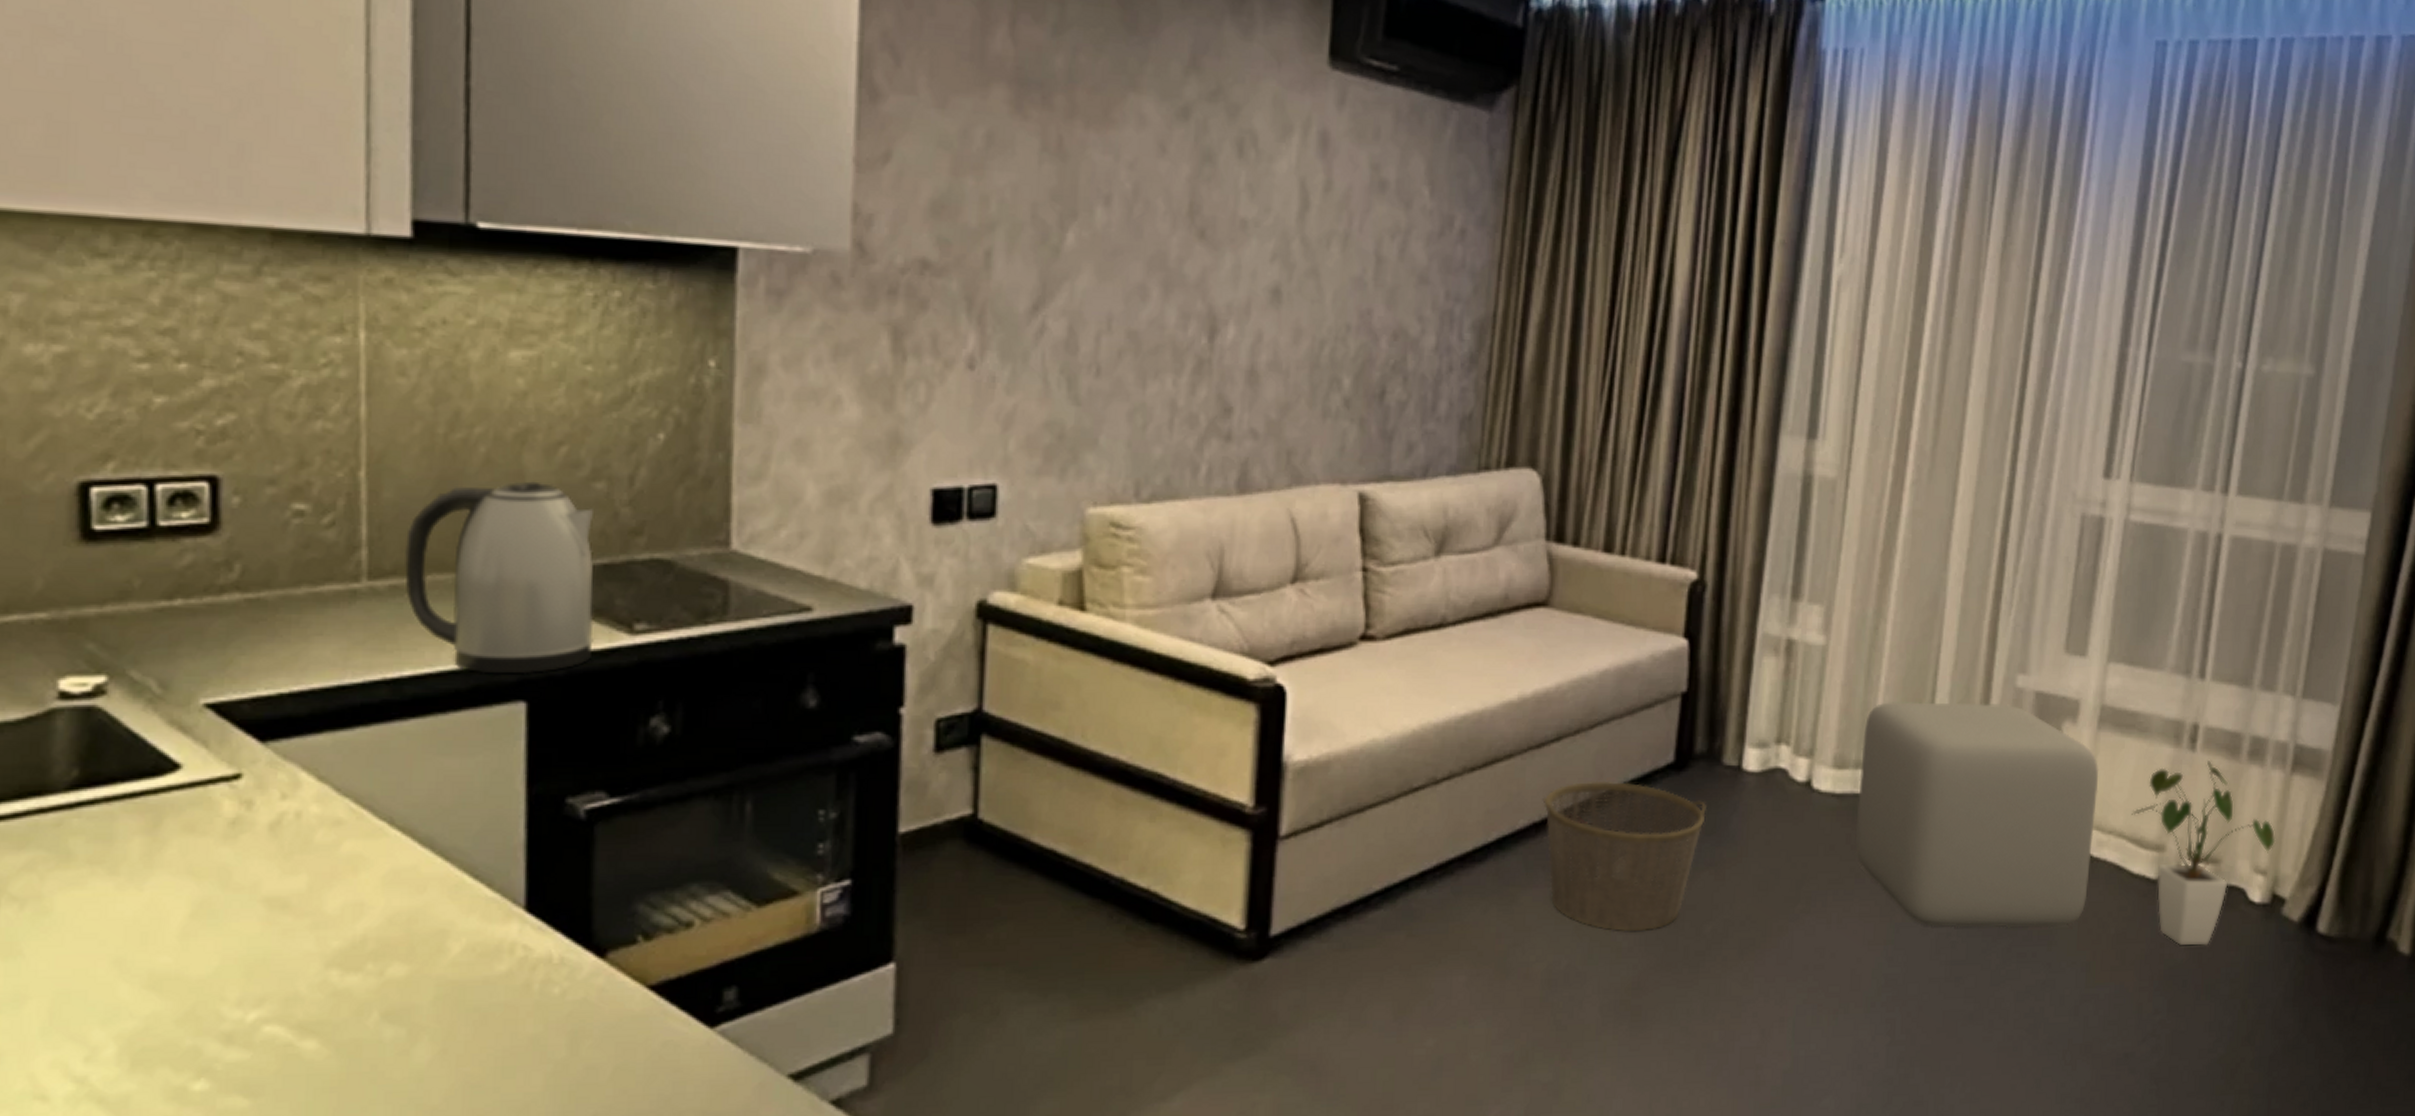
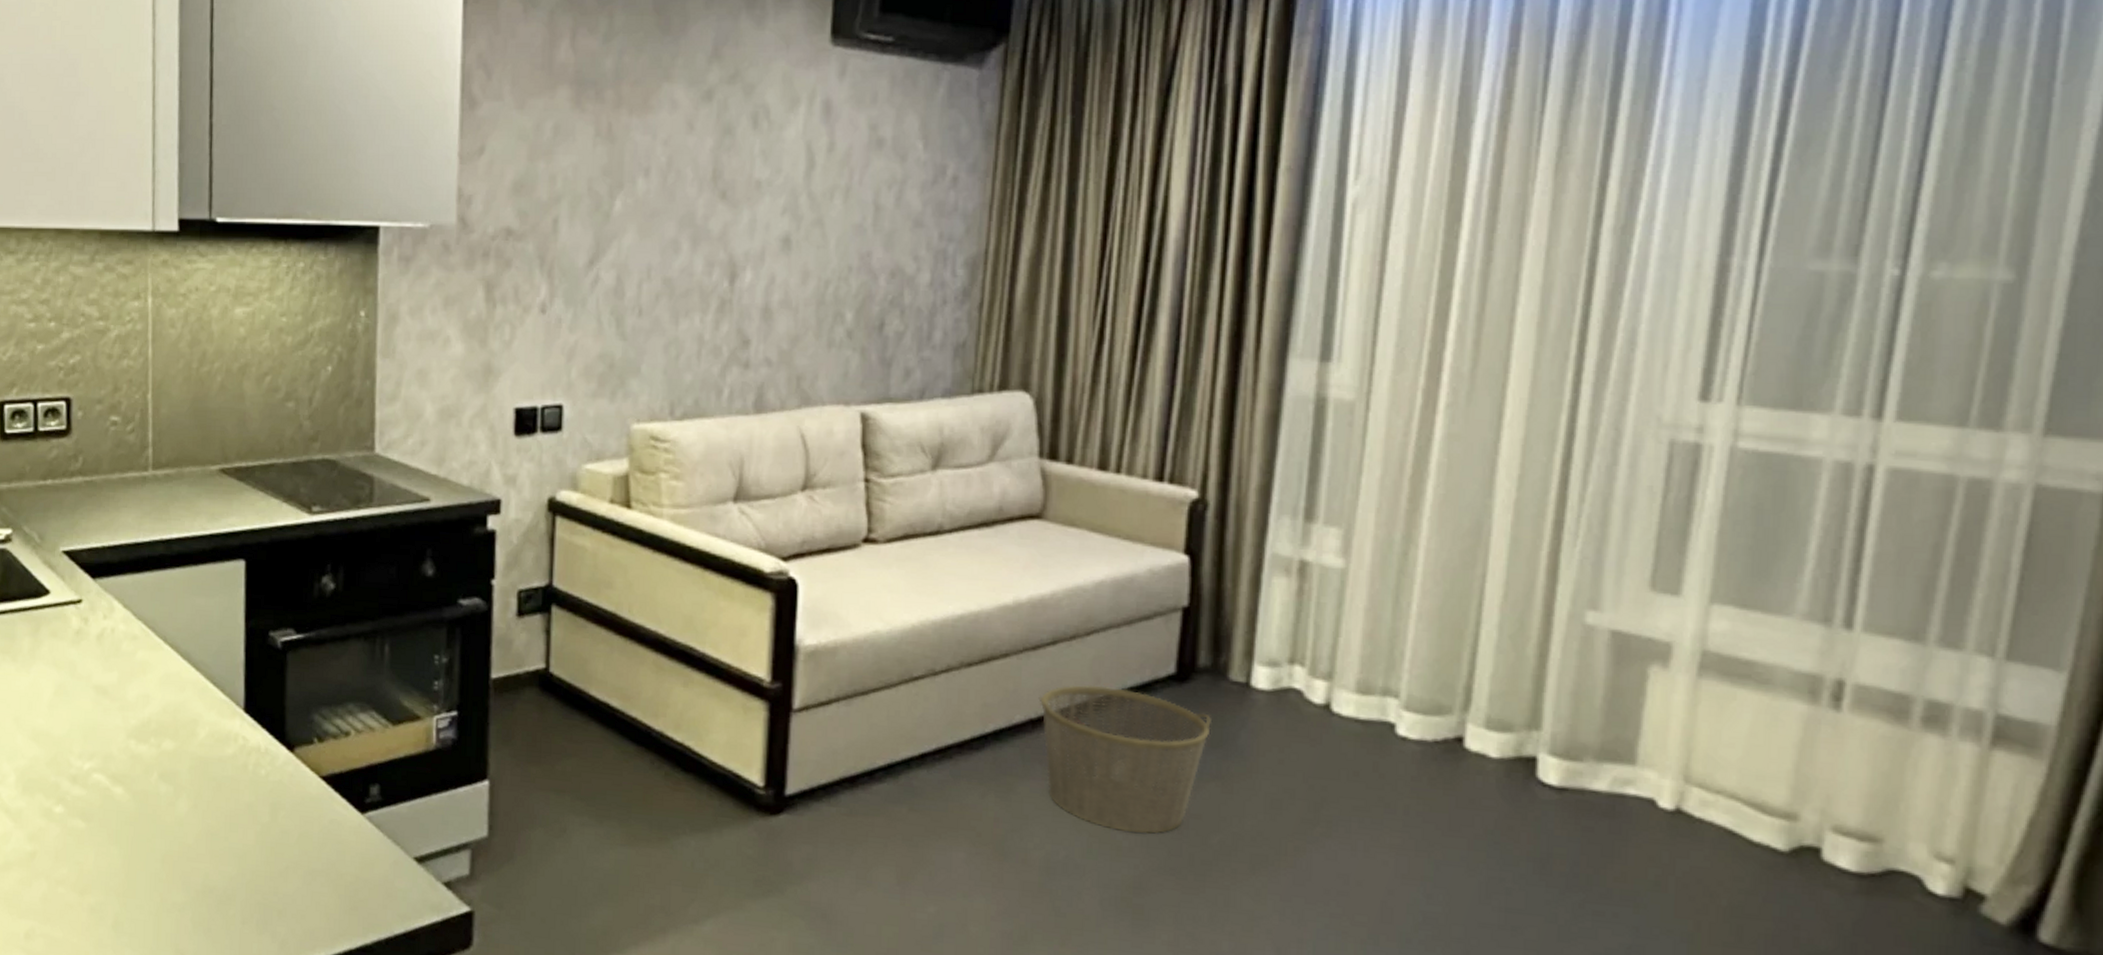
kettle: present [405,480,594,674] -> none [173,401,287,541]
pouf: present [1855,702,2099,928] -> none [1383,630,1701,889]
house plant: present [2132,761,2276,946] -> none [1748,723,1968,936]

